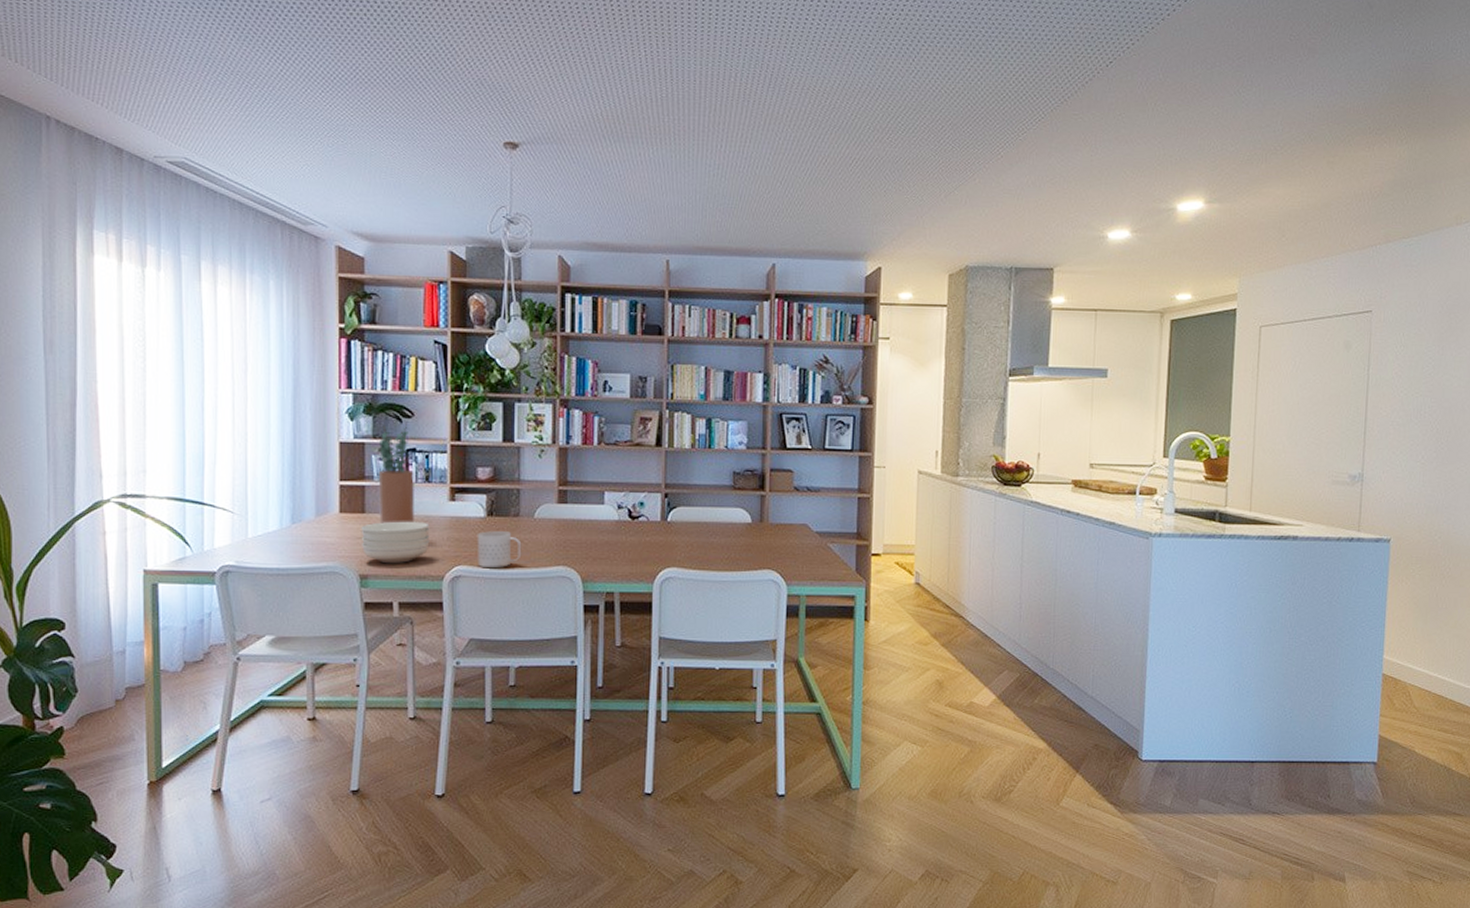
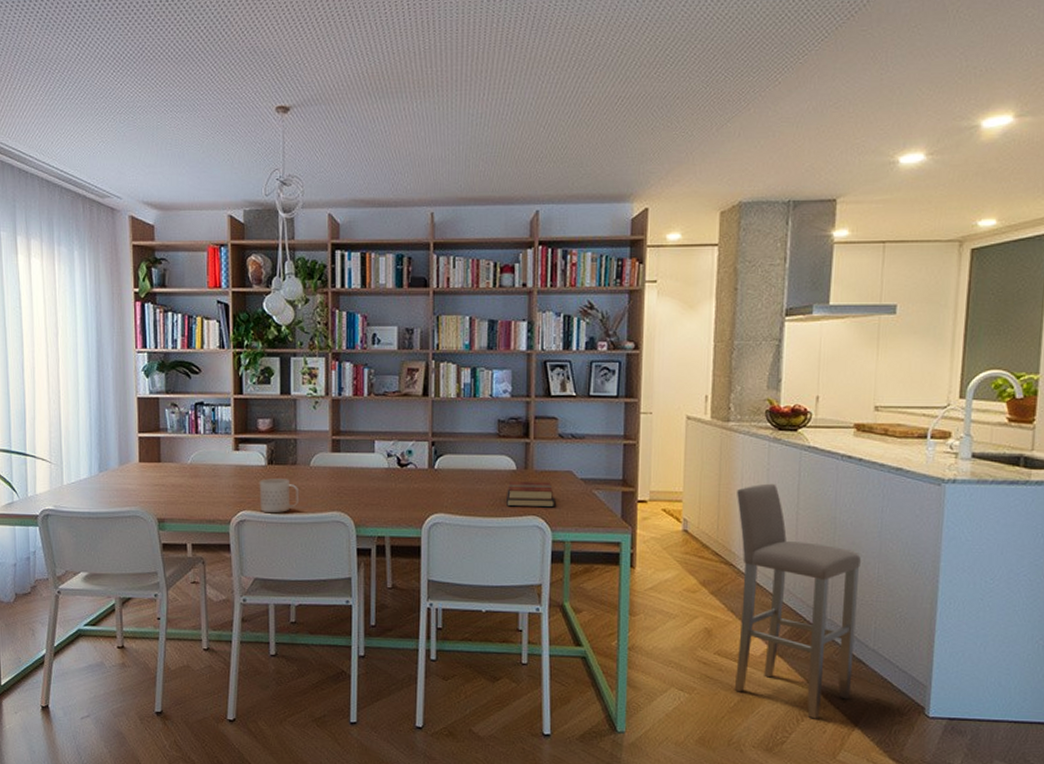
bowl: present [361,521,430,564] -> none [157,469,217,509]
vase: present [378,421,414,524] -> none [171,377,203,472]
books: none [741,535,791,561] -> present [507,482,555,508]
bar stool: none [964,537,1079,767] -> present [734,483,861,719]

